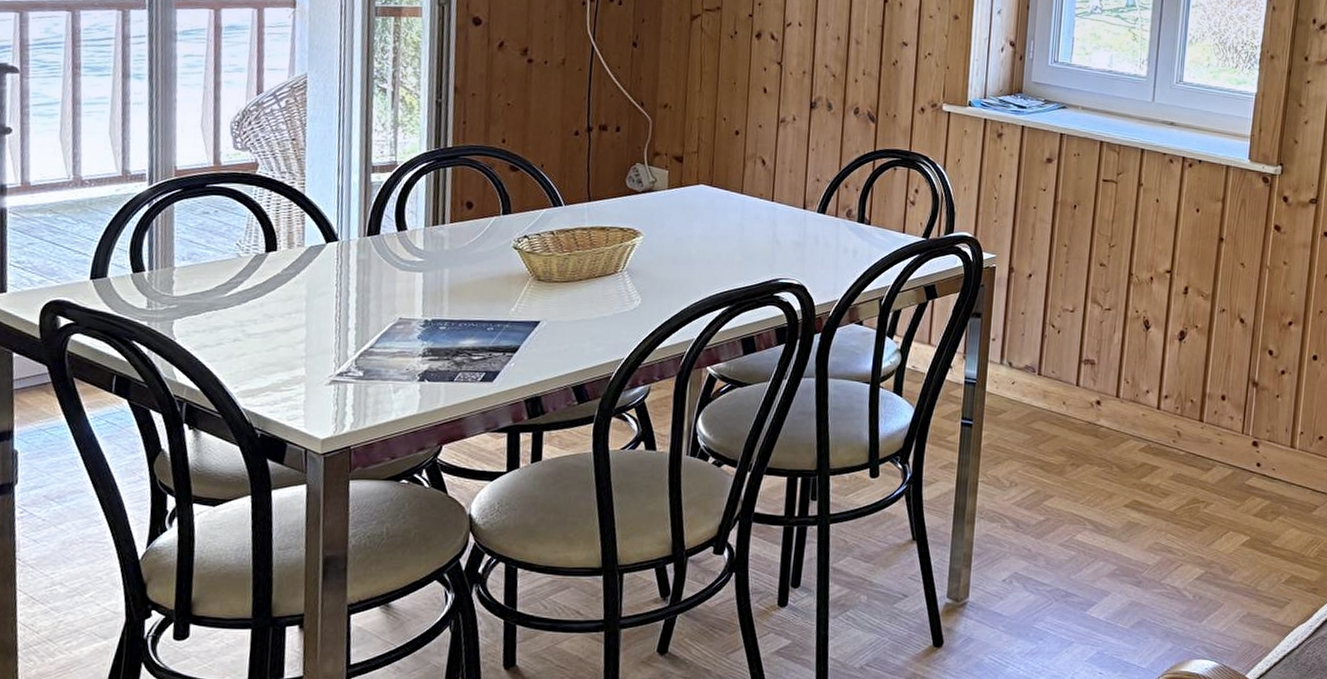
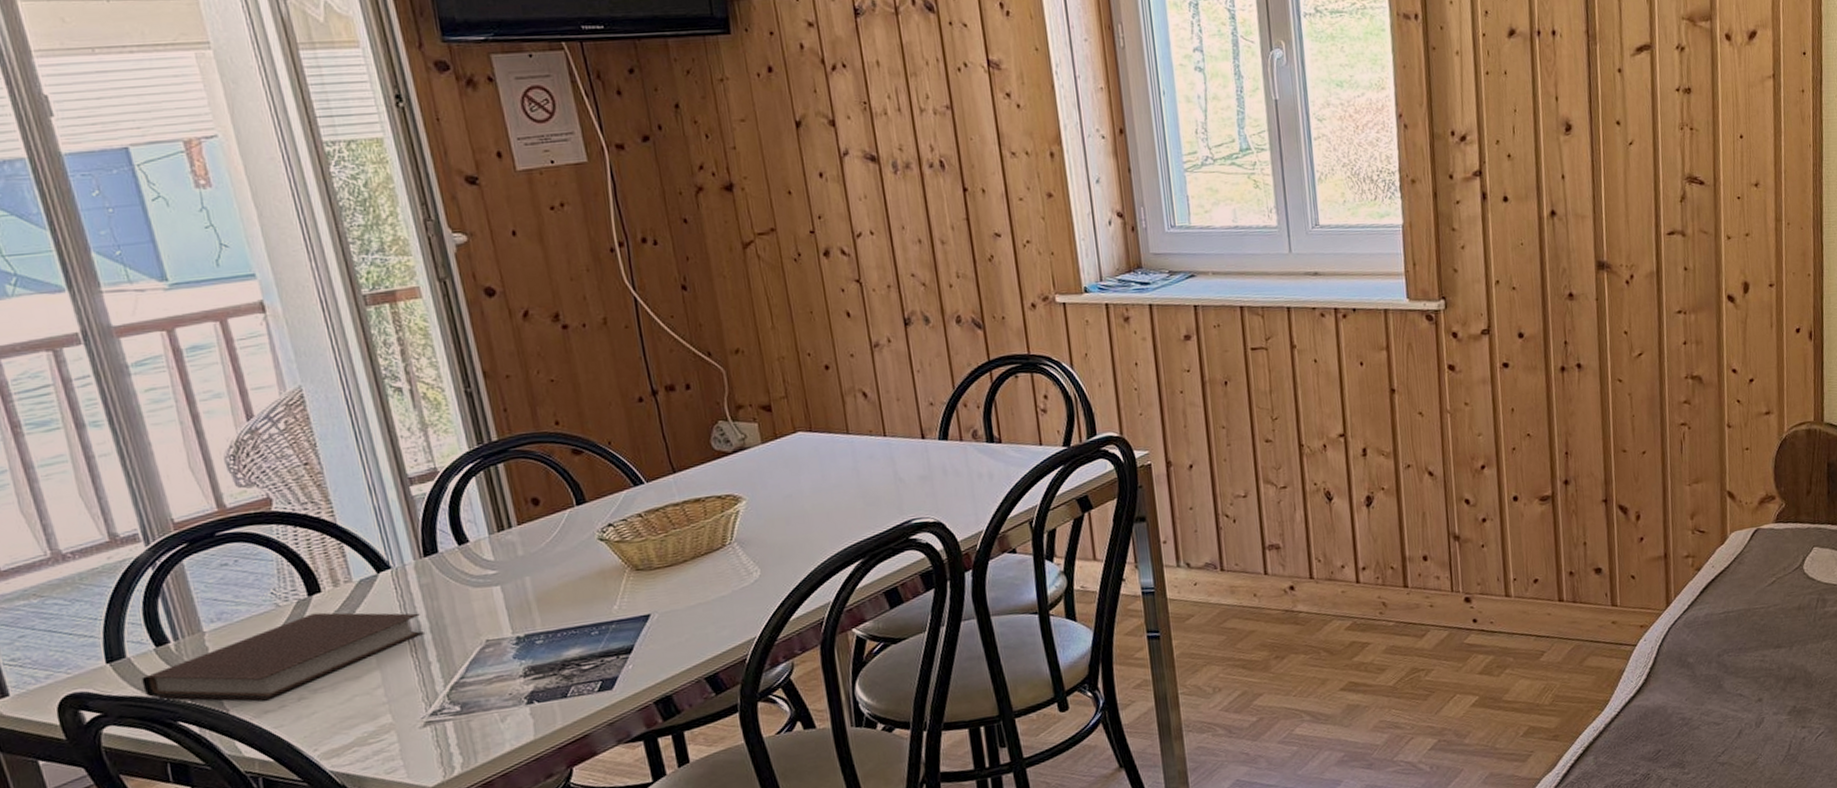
notebook: none [113,268,351,335] -> present [141,612,424,700]

